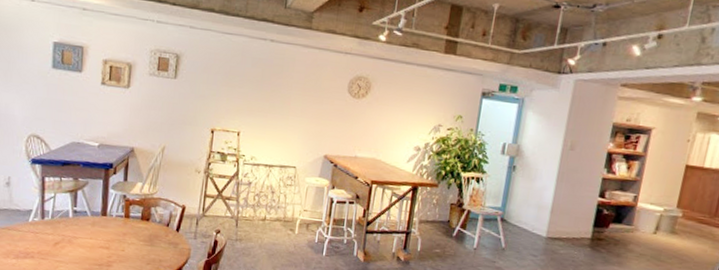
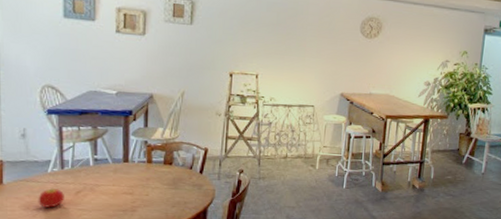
fruit: none [18,237,43,258] -> present [38,187,64,208]

